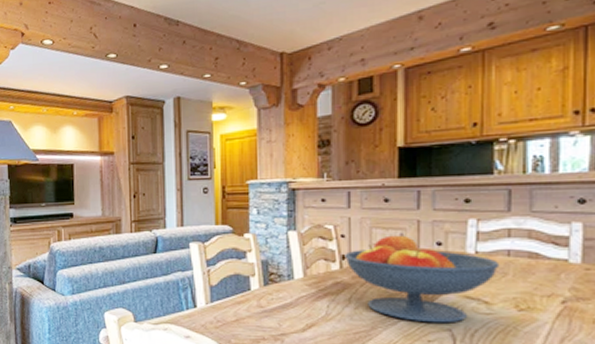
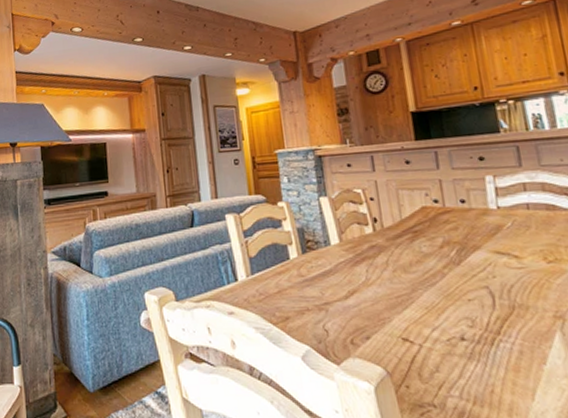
fruit bowl: present [344,234,500,323] -> none [376,194,523,281]

